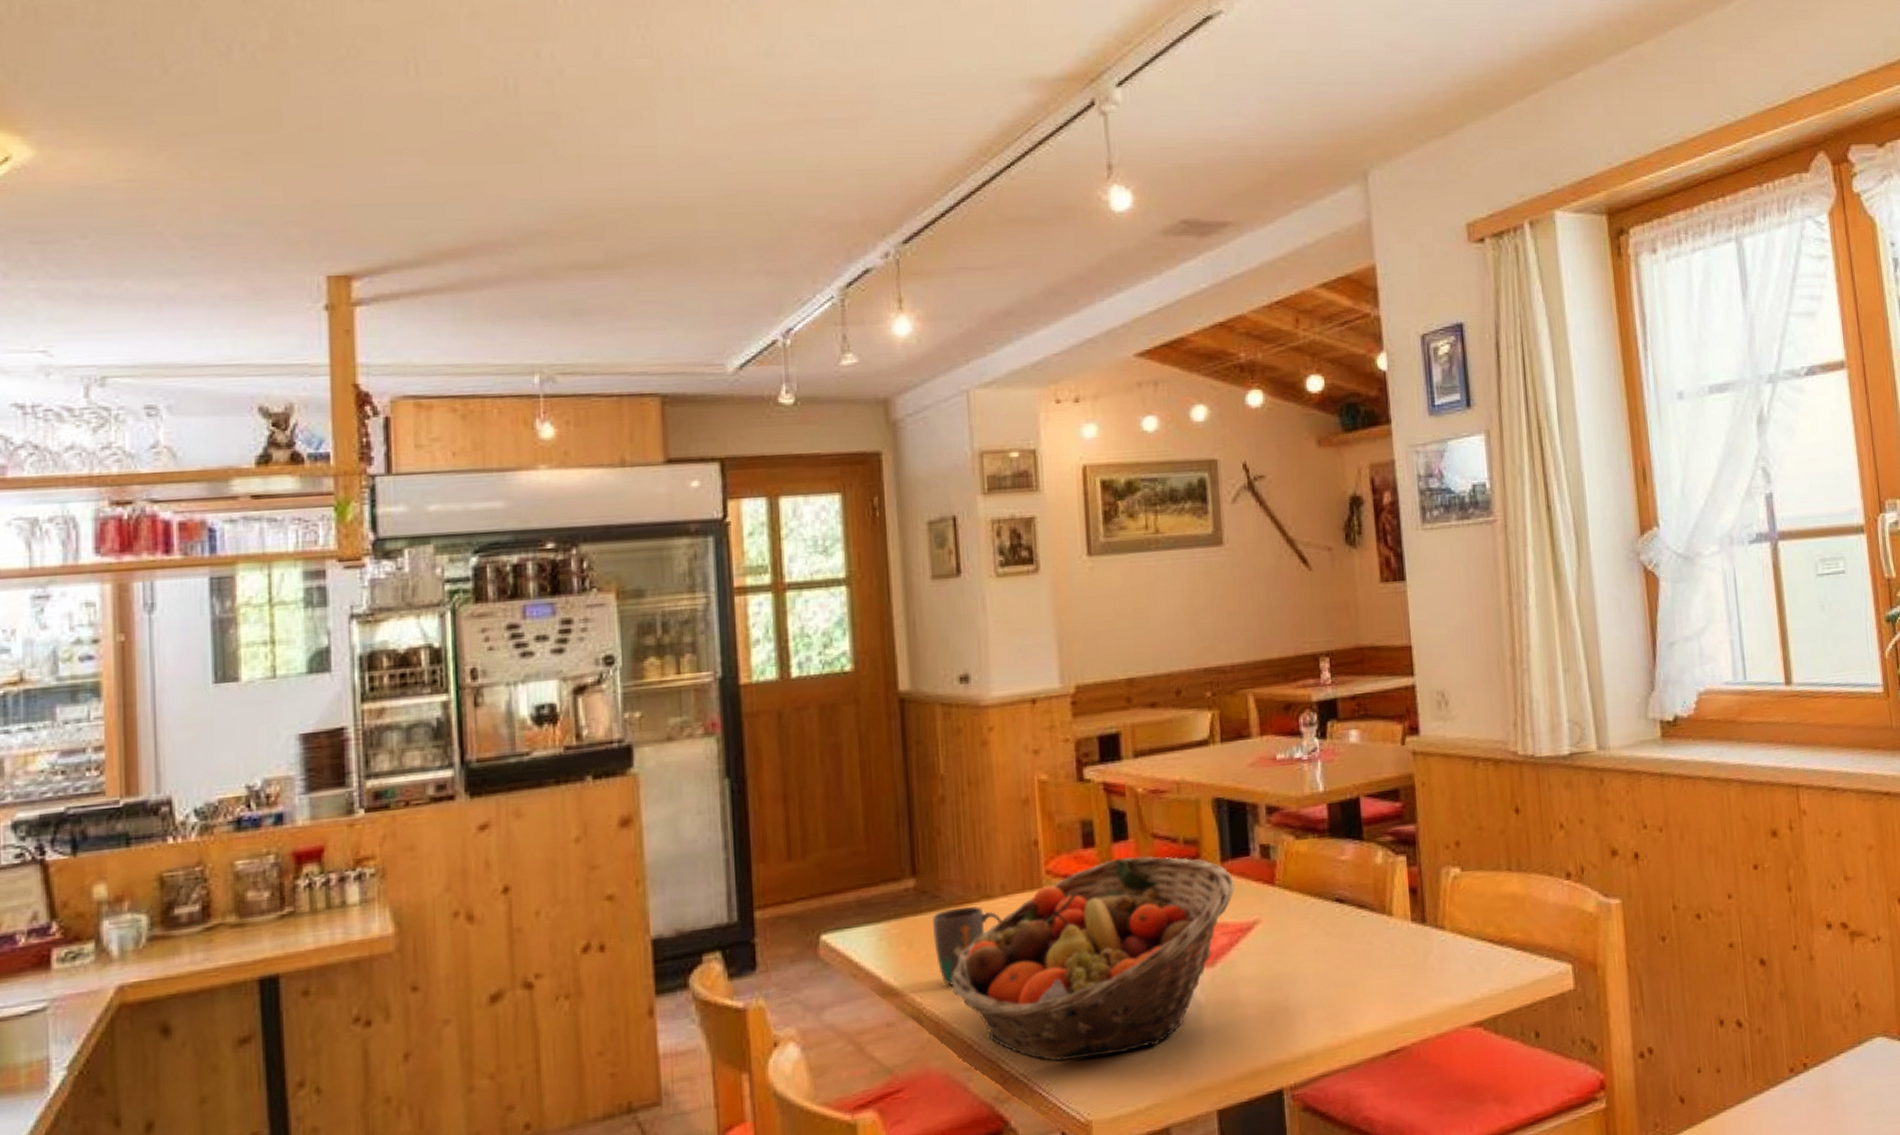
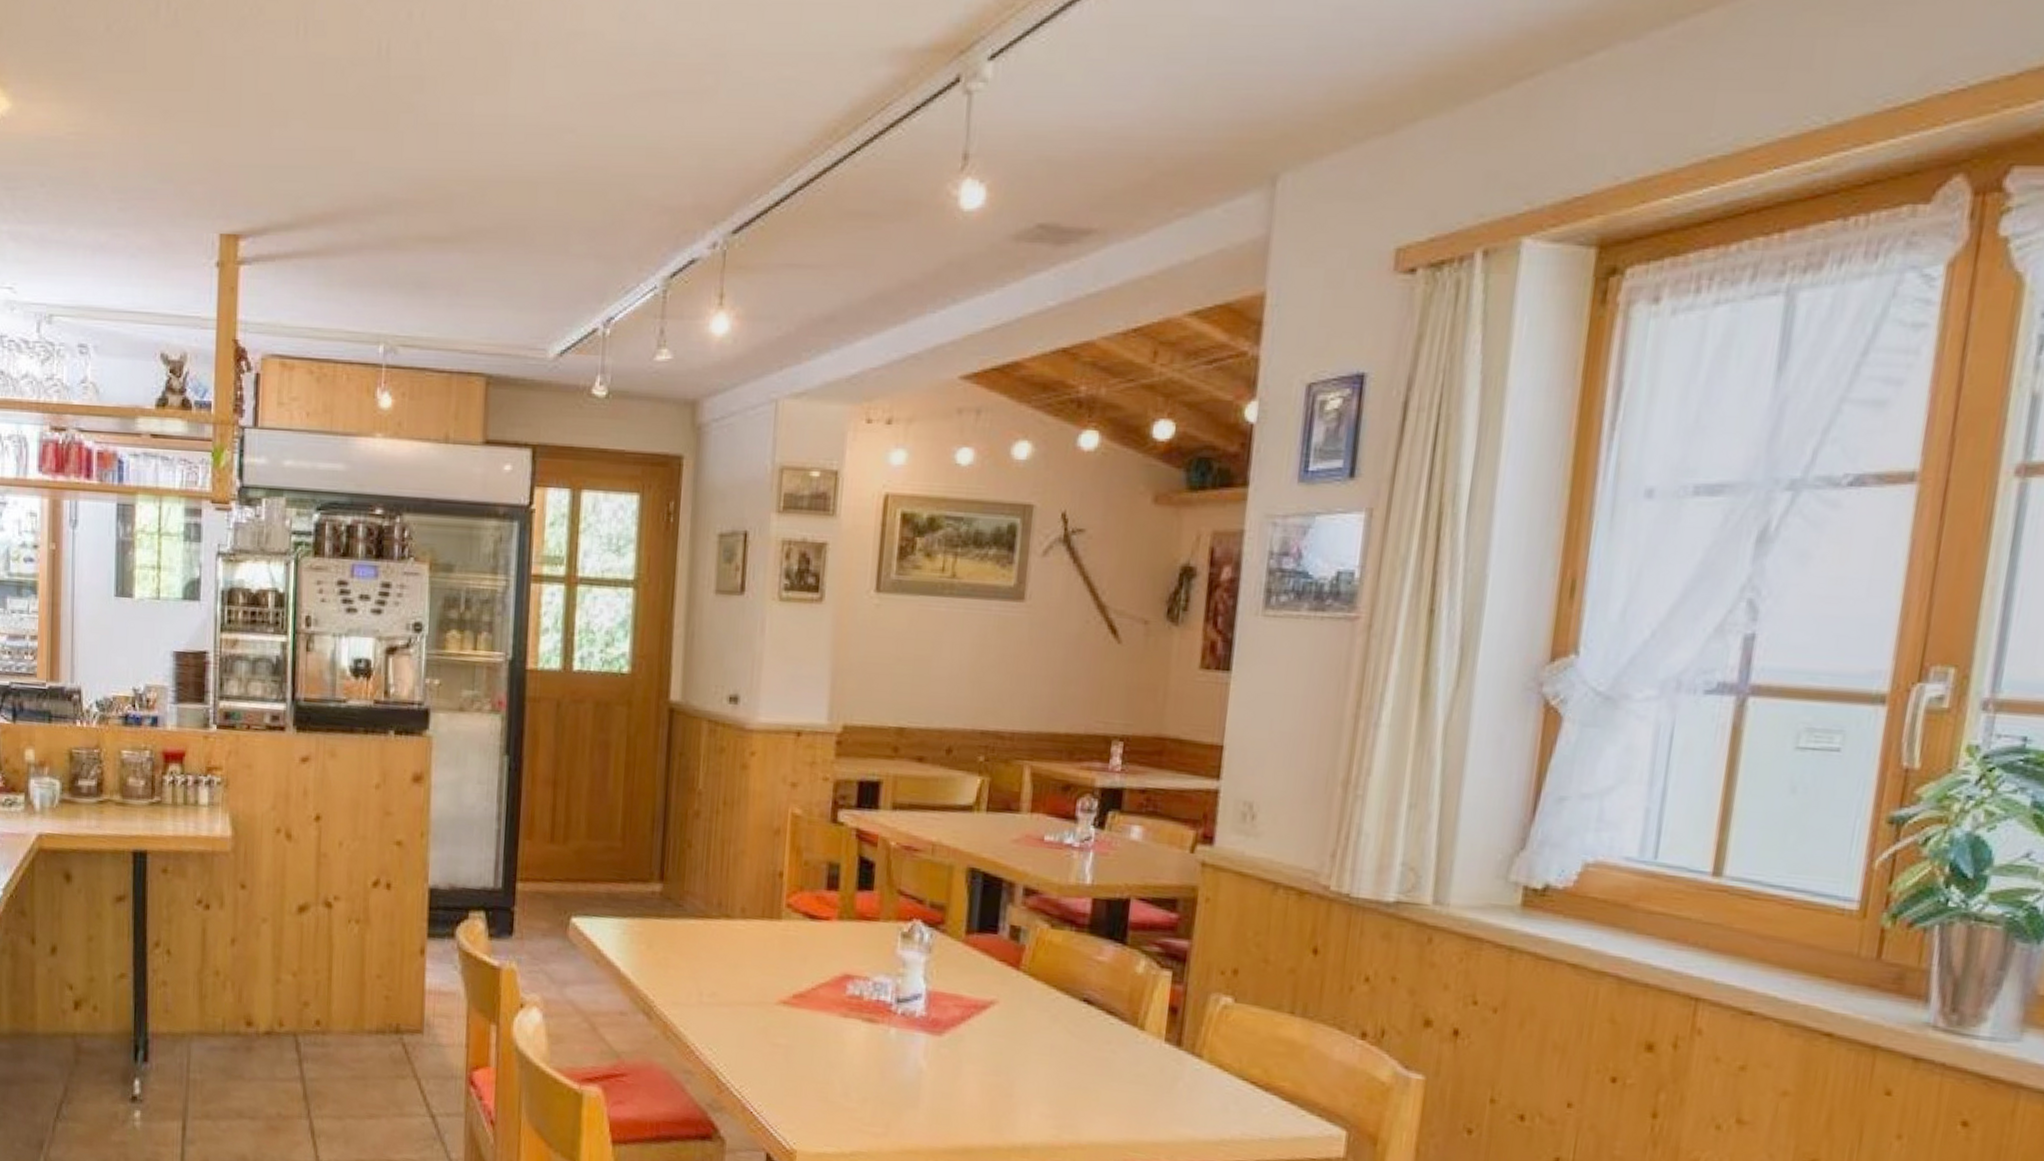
mug: present [933,906,1002,986] -> none [672,920,738,992]
fruit basket: present [950,855,1235,1061] -> none [682,906,977,1098]

